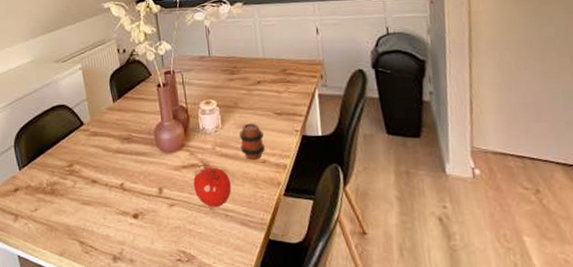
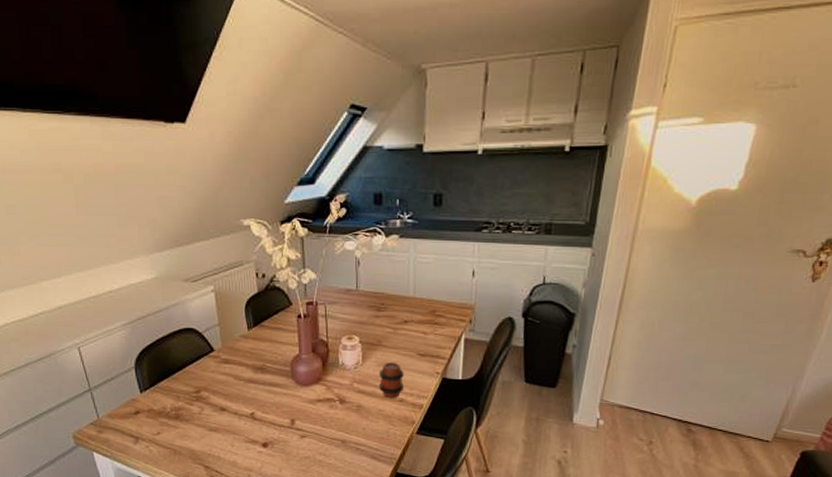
fruit: present [193,167,231,208] -> none [327,402,365,441]

